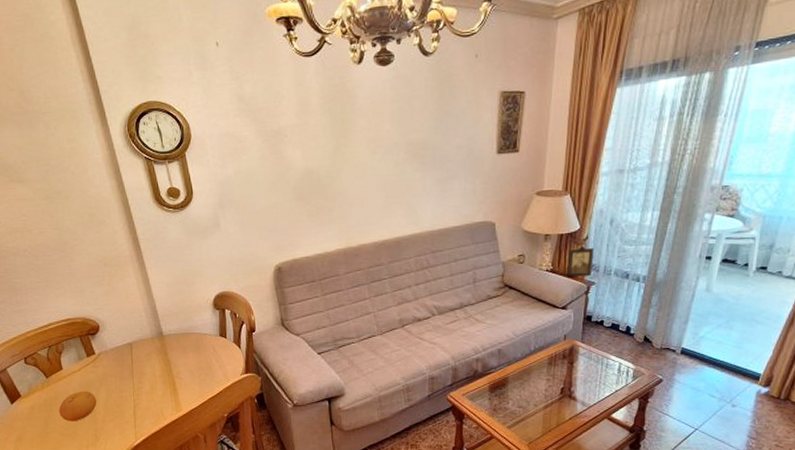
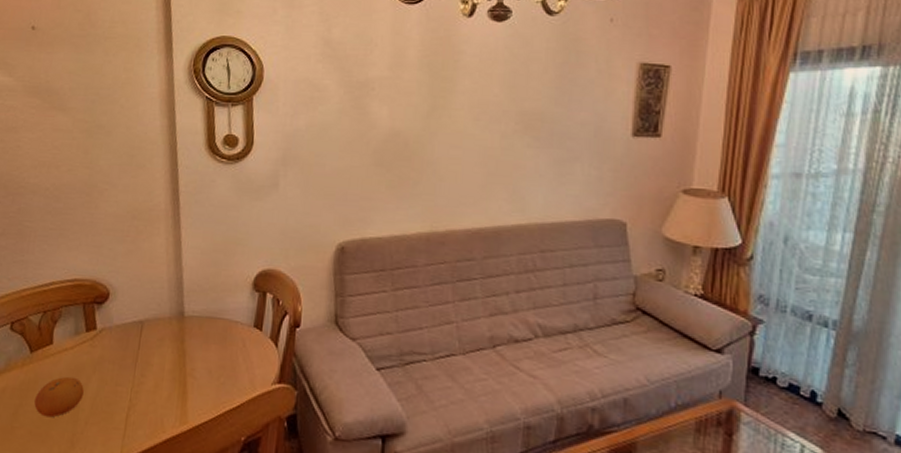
photo frame: present [565,245,595,278] -> none [720,267,763,312]

